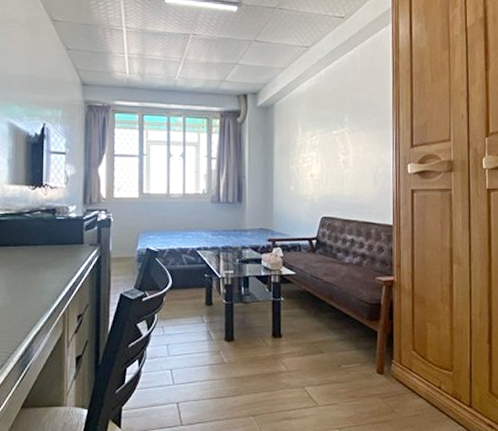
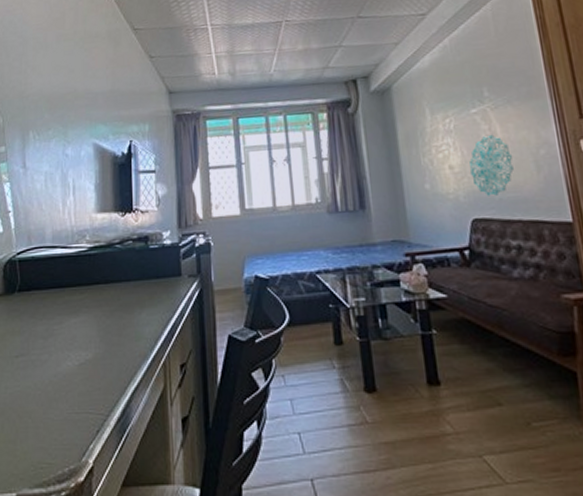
wall decoration: none [326,152,358,200] -> present [469,134,514,196]

